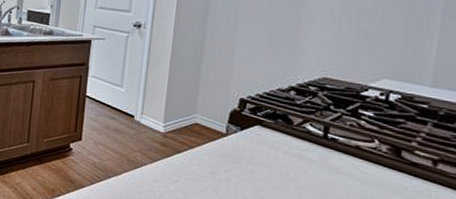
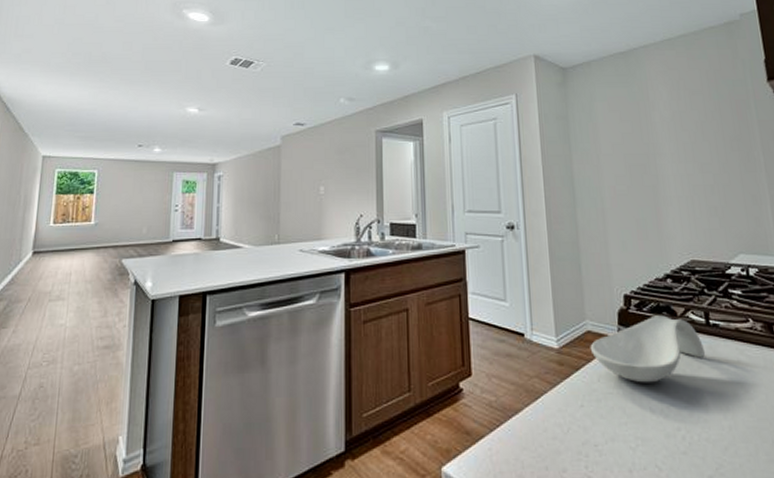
spoon rest: none [195,120,316,177] -> present [590,315,706,383]

